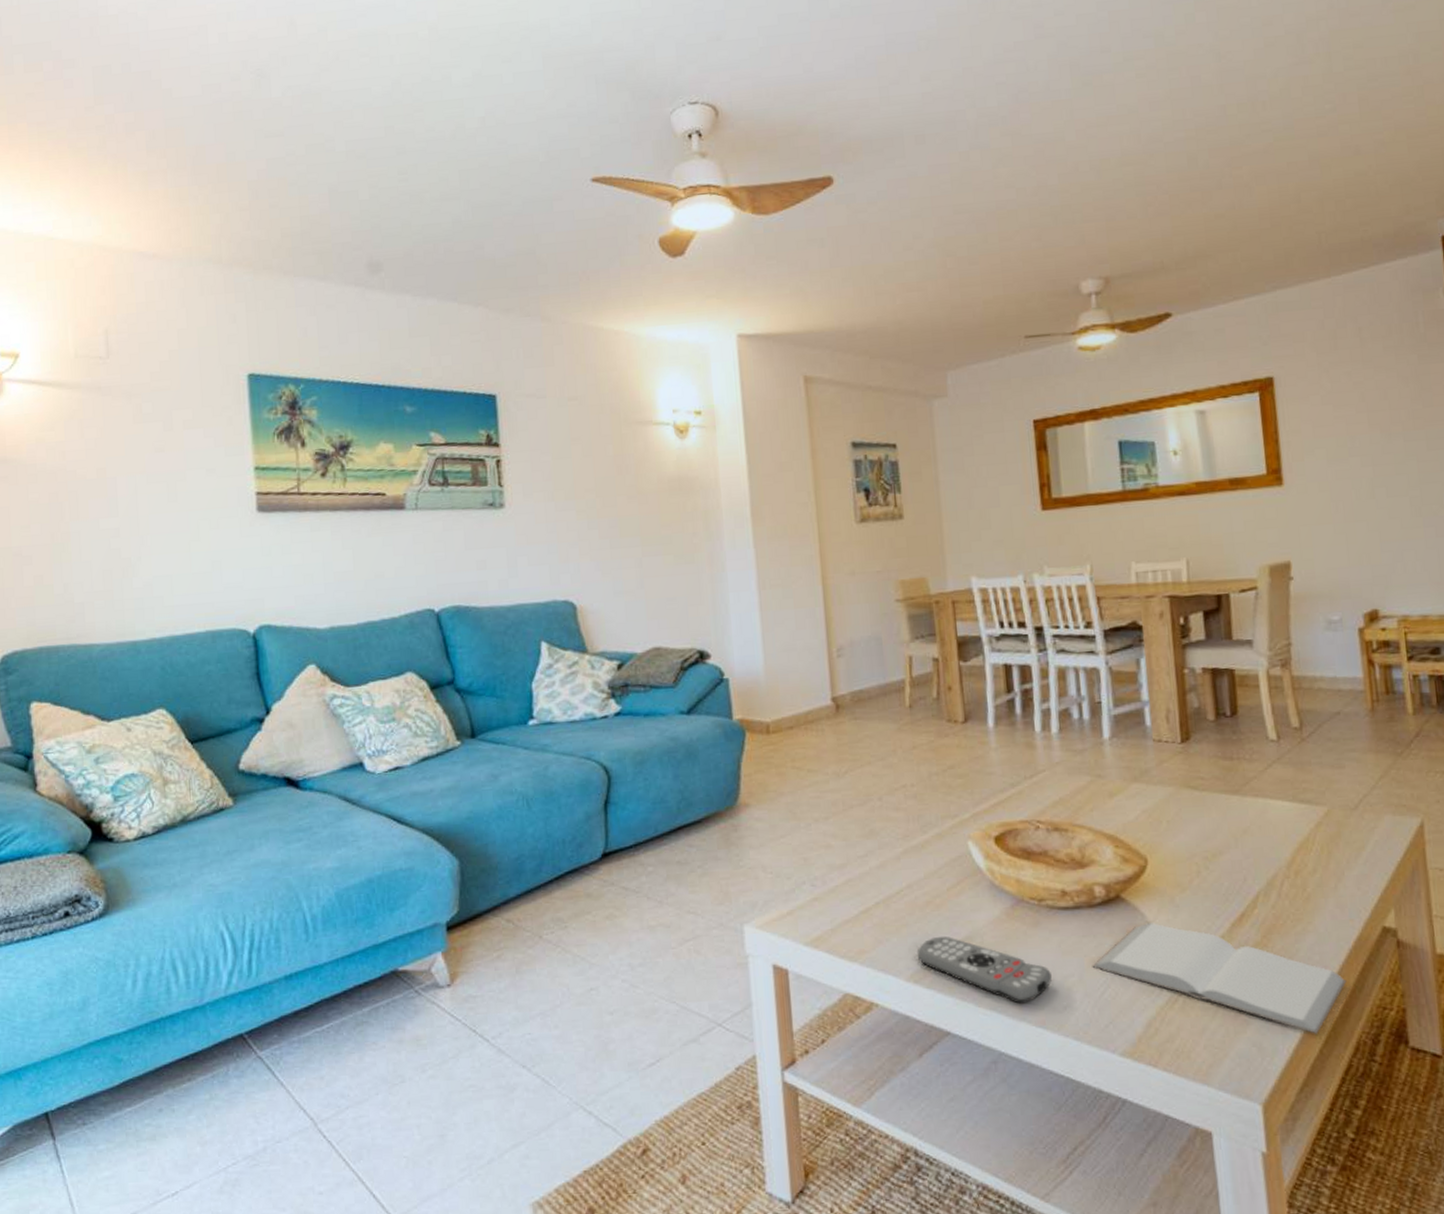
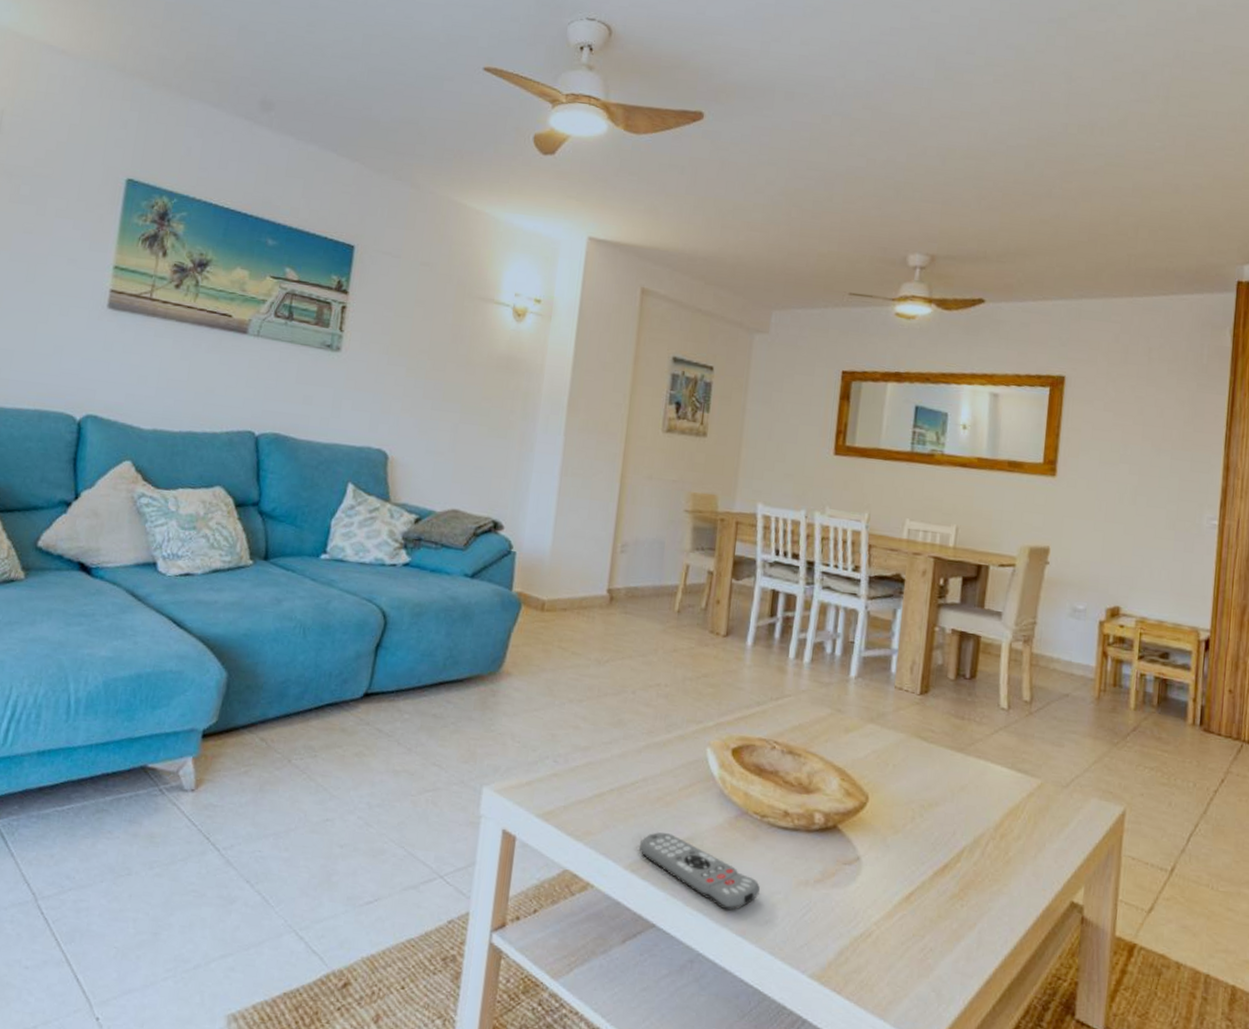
book: present [1092,923,1347,1034] -> none [798,856,1029,991]

